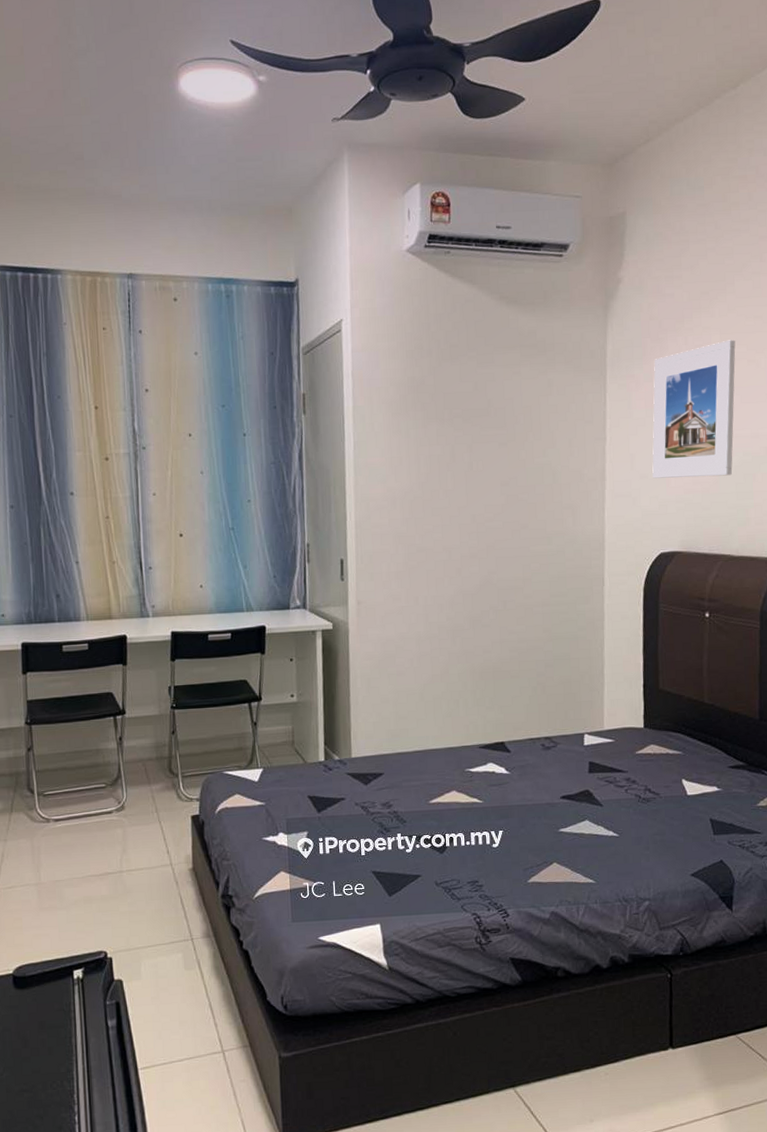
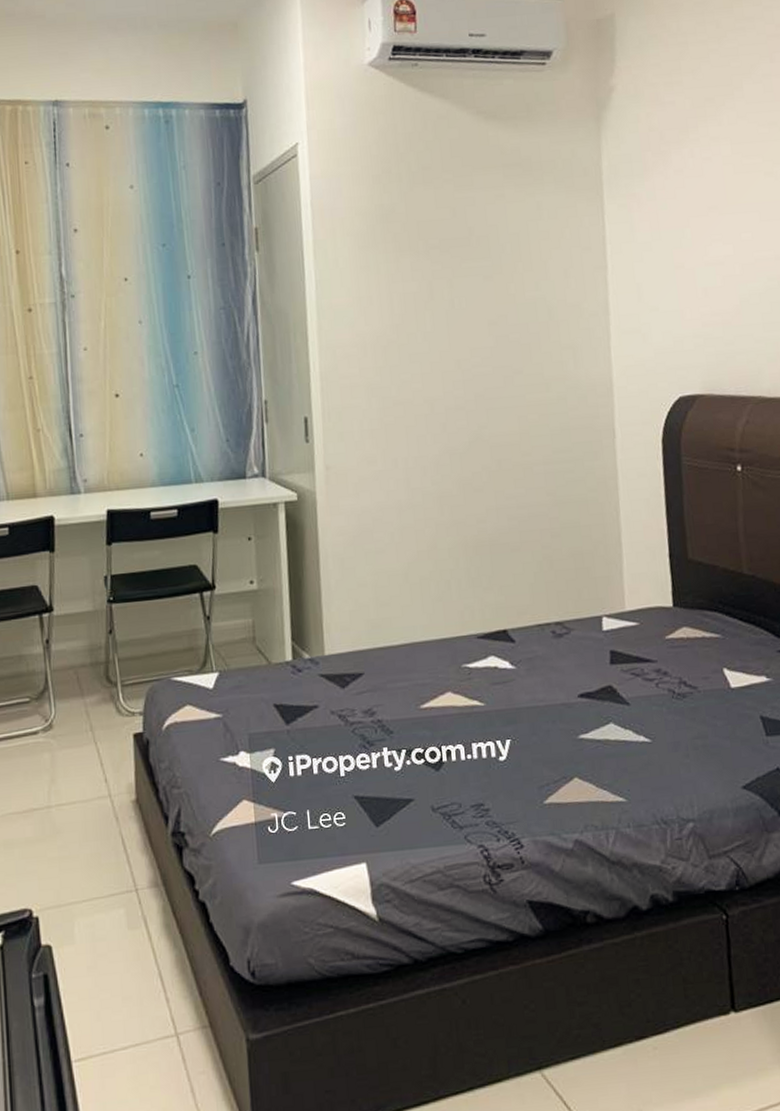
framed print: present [652,339,736,479] -> none [657,150,757,311]

